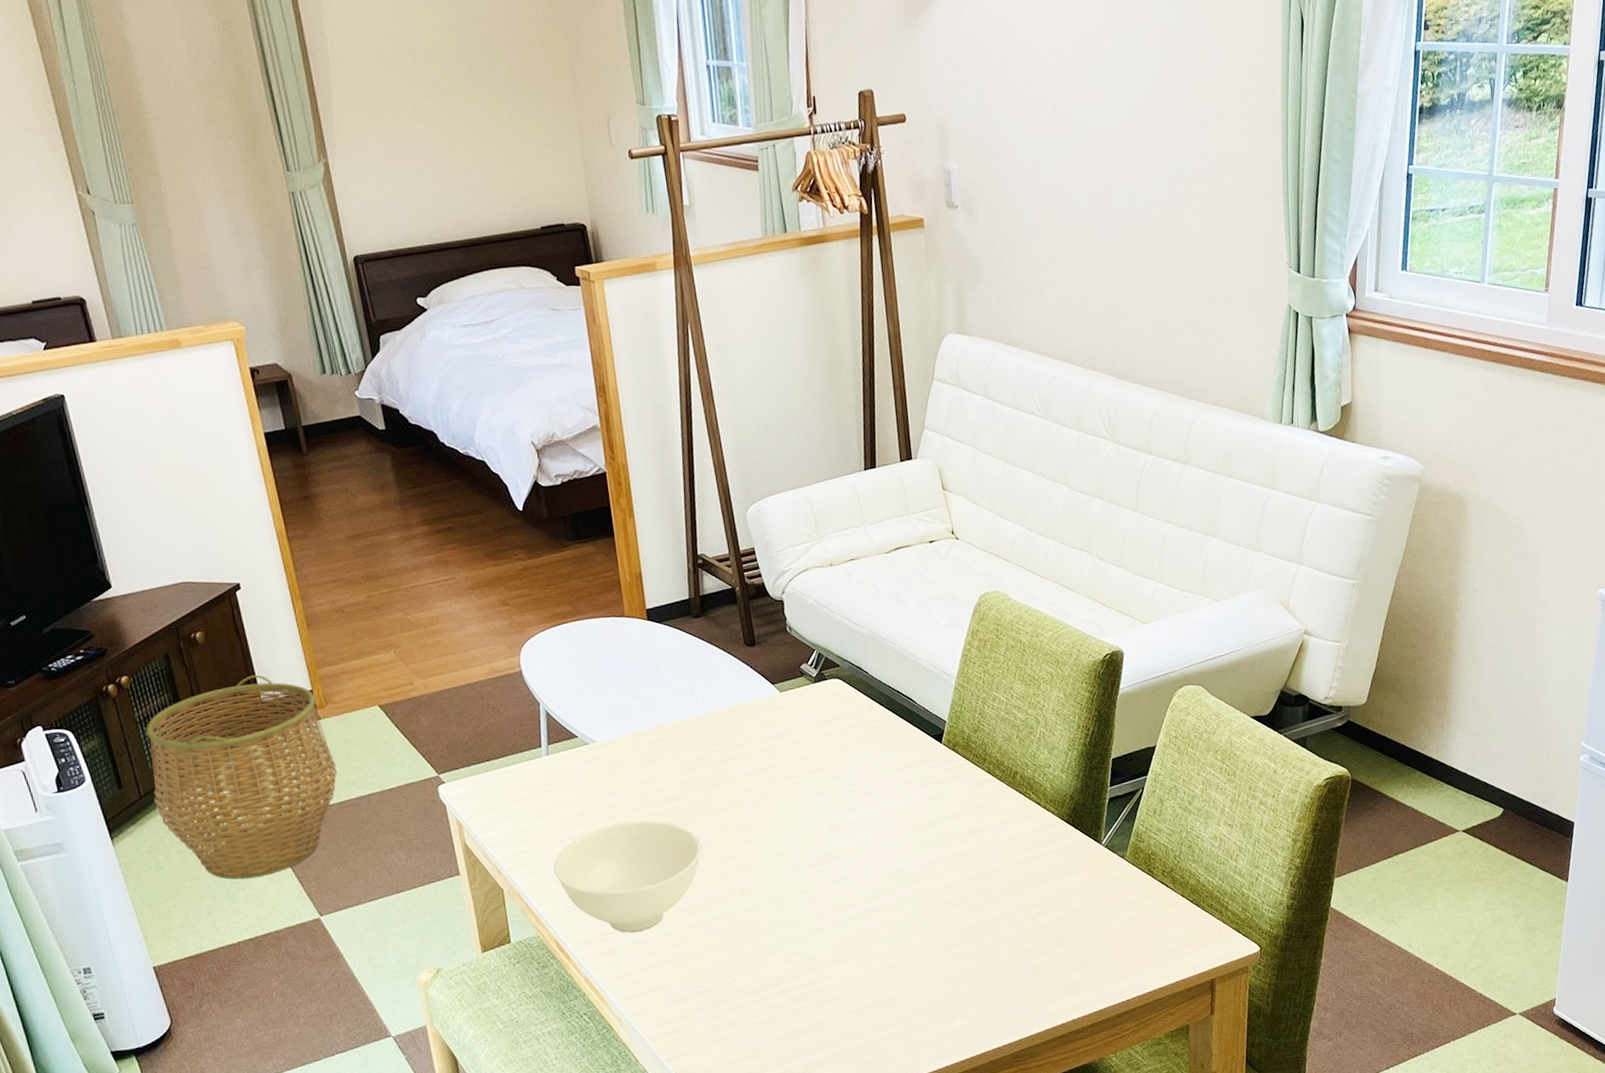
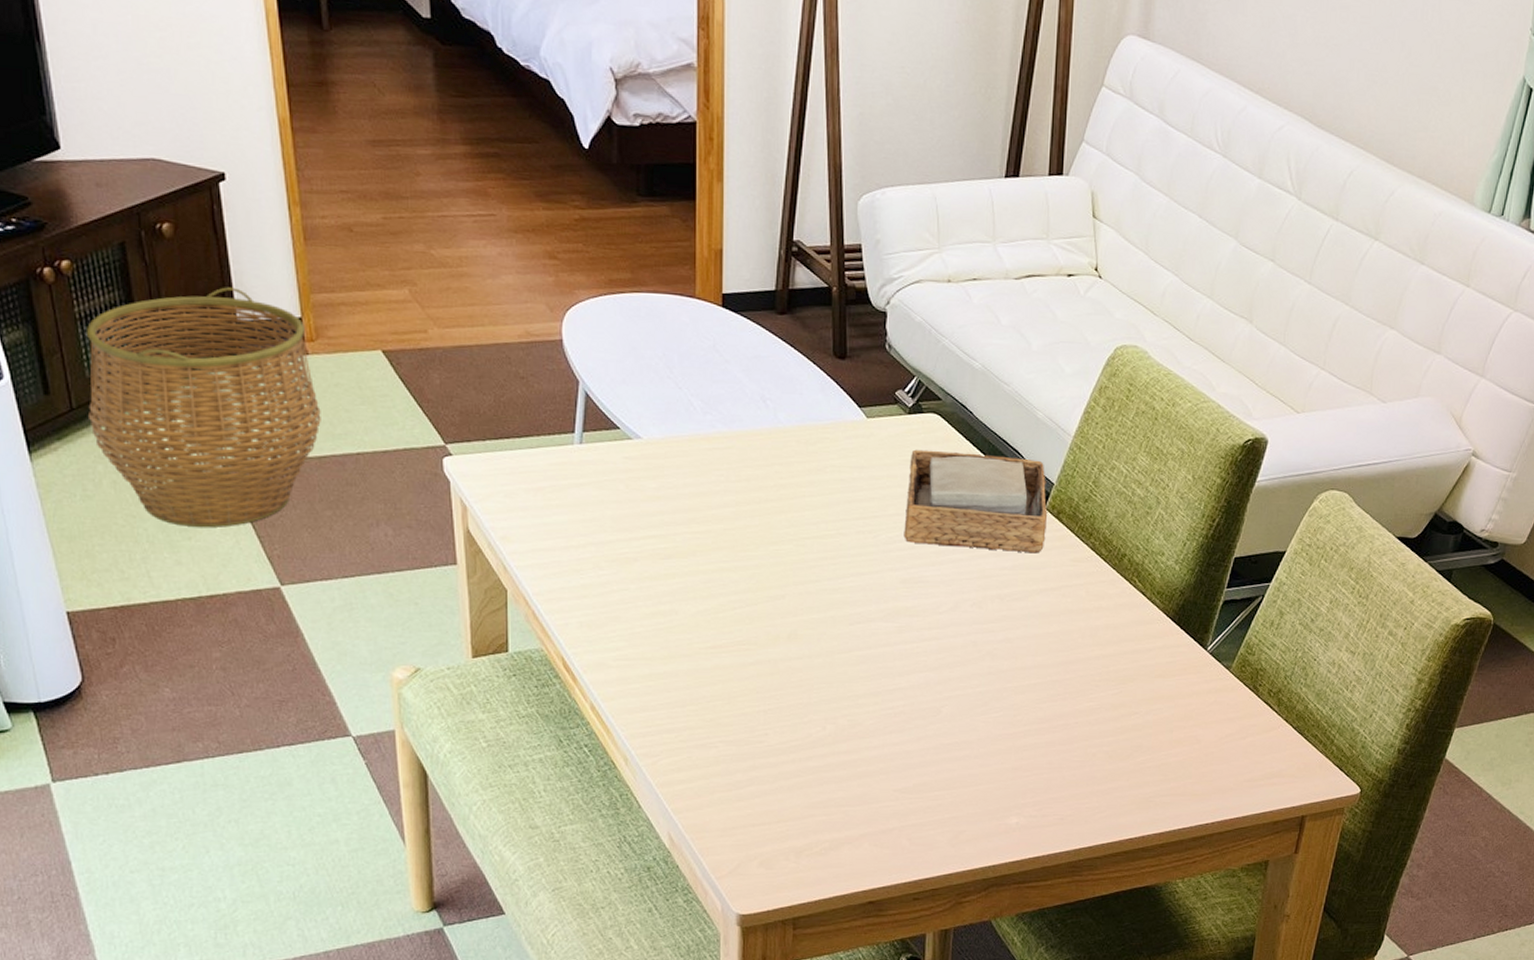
bowl: present [553,821,702,933] -> none [571,537,749,664]
napkin holder: none [821,703,947,793] -> present [903,449,1048,554]

